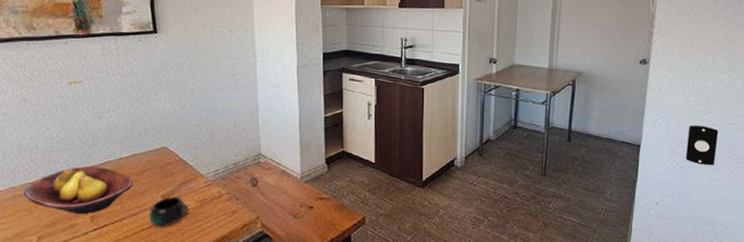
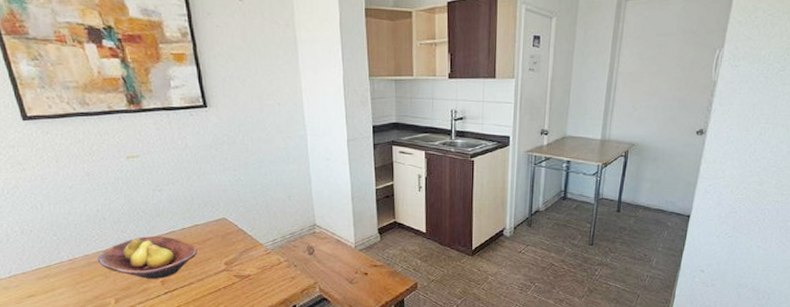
mug: present [149,196,189,228] -> none [215,263,251,292]
light switch: present [685,125,718,166] -> none [735,195,772,236]

